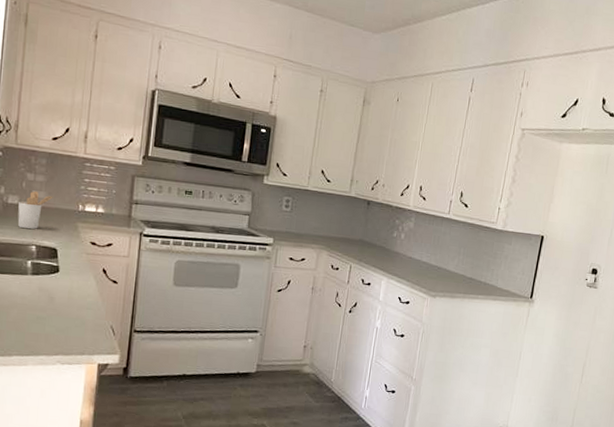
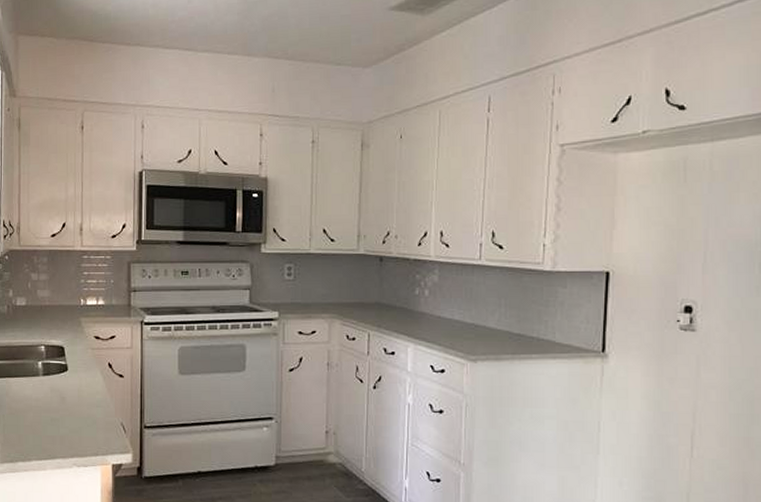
utensil holder: present [17,190,54,229] -> none [26,290,57,329]

